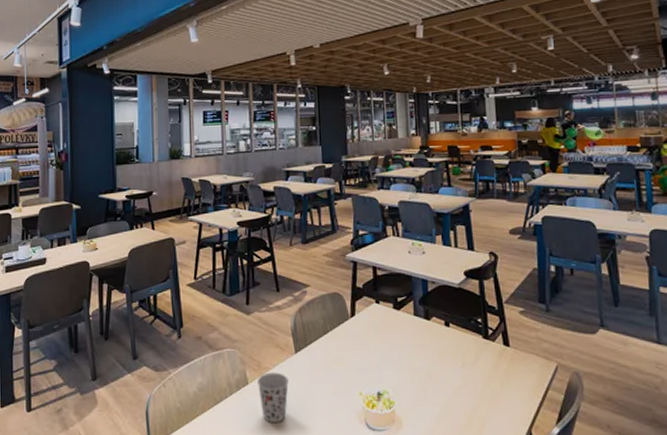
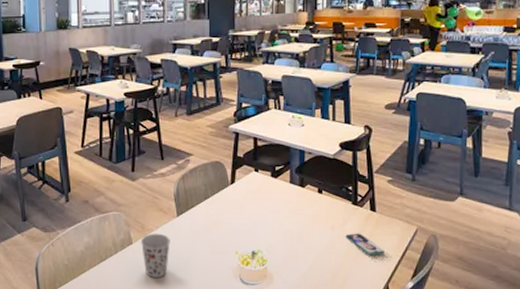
smartphone: none [478,371,523,396] -> present [345,233,384,255]

